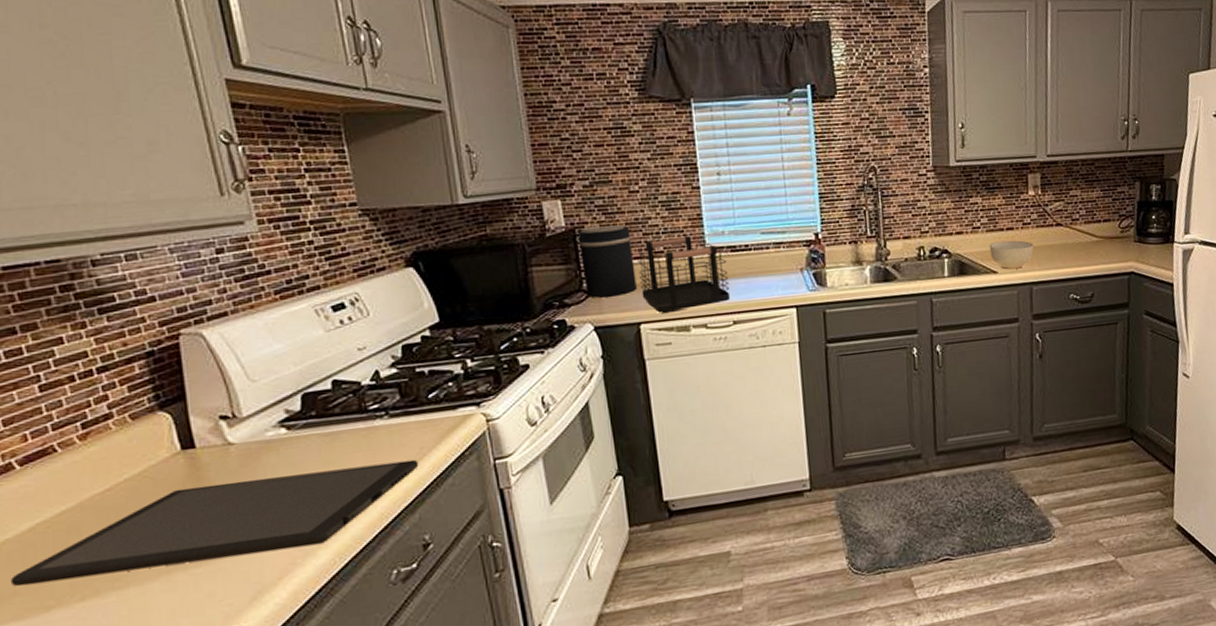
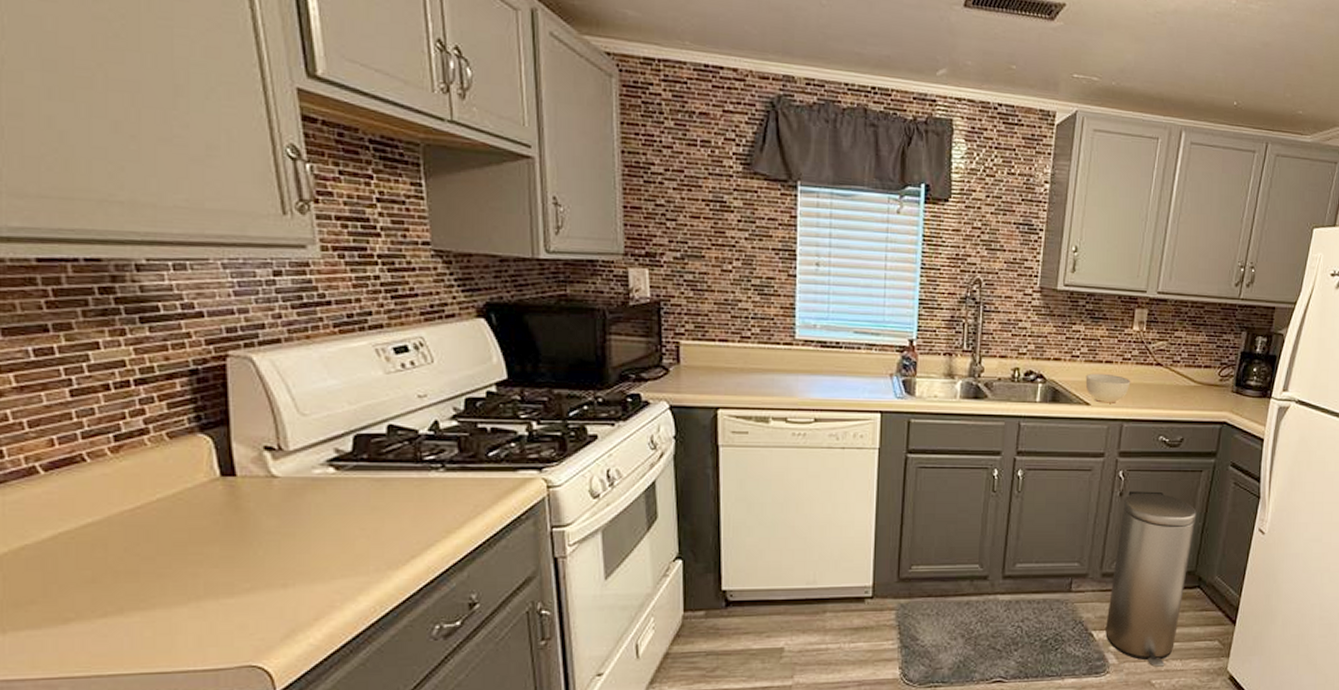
cutting board: present [10,459,419,587] -> none [27,516,472,595]
cylinder: present [577,225,637,298] -> none [662,302,719,377]
dish rack: present [636,236,731,313] -> none [722,324,816,401]
pedal bin: none [1044,348,1119,527] -> present [1105,491,1197,668]

